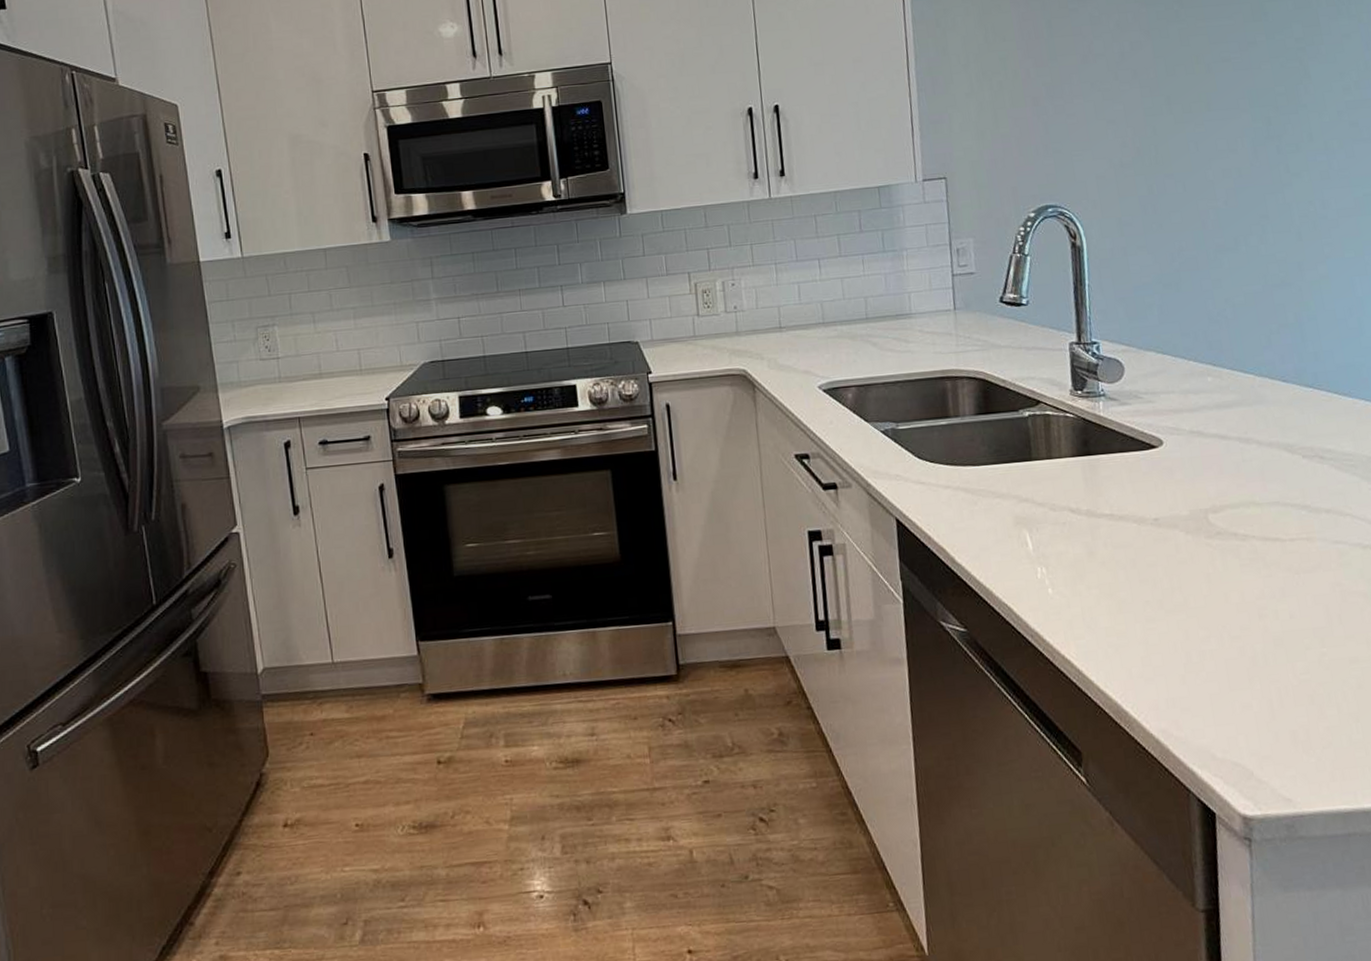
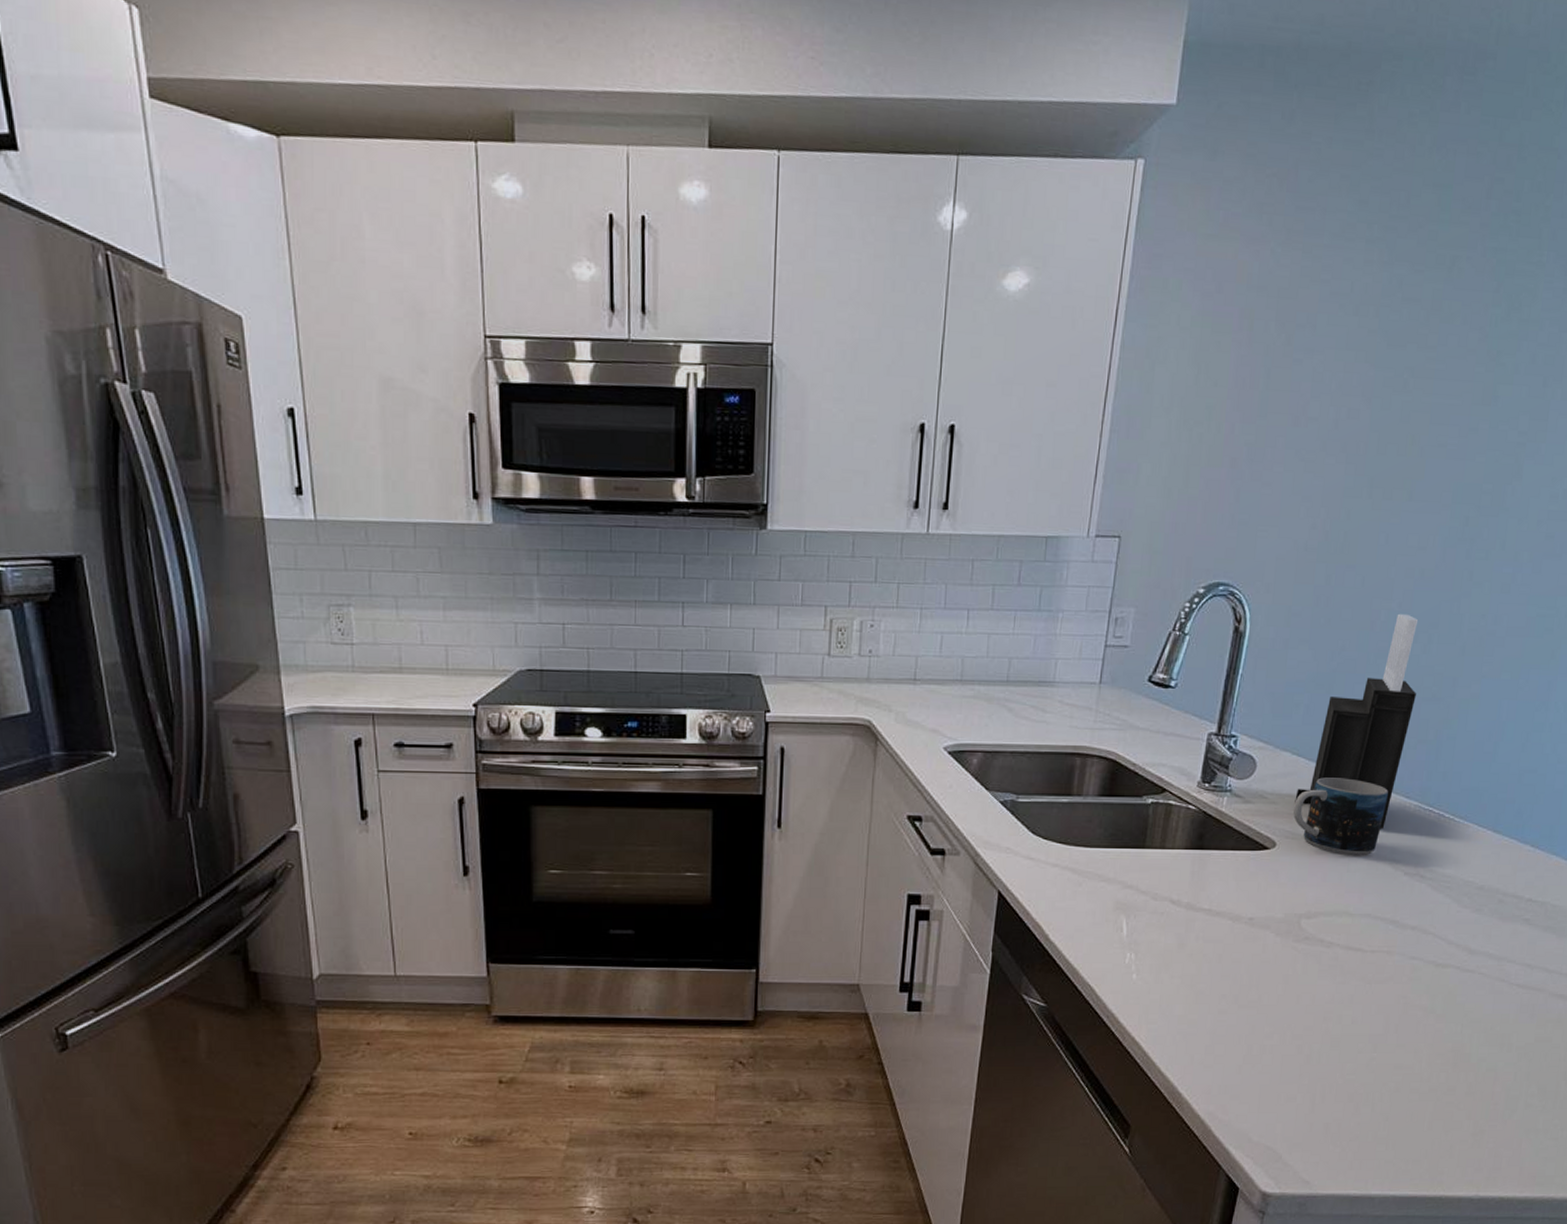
knife block: none [1170,210,1269,416] -> present [1295,613,1419,830]
mug: none [1171,369,1266,444] -> present [1293,777,1388,855]

